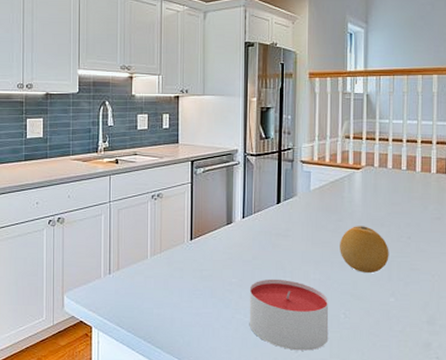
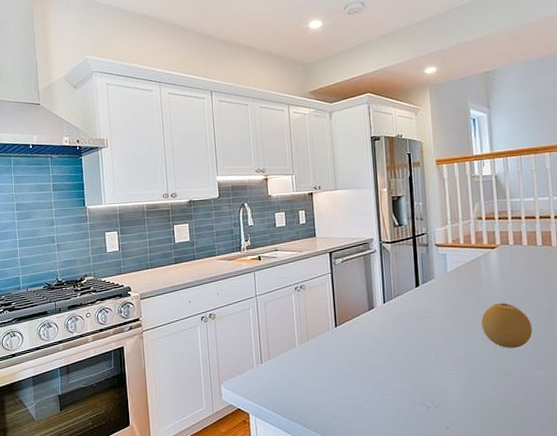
candle: present [249,279,329,351] -> none [396,359,479,427]

